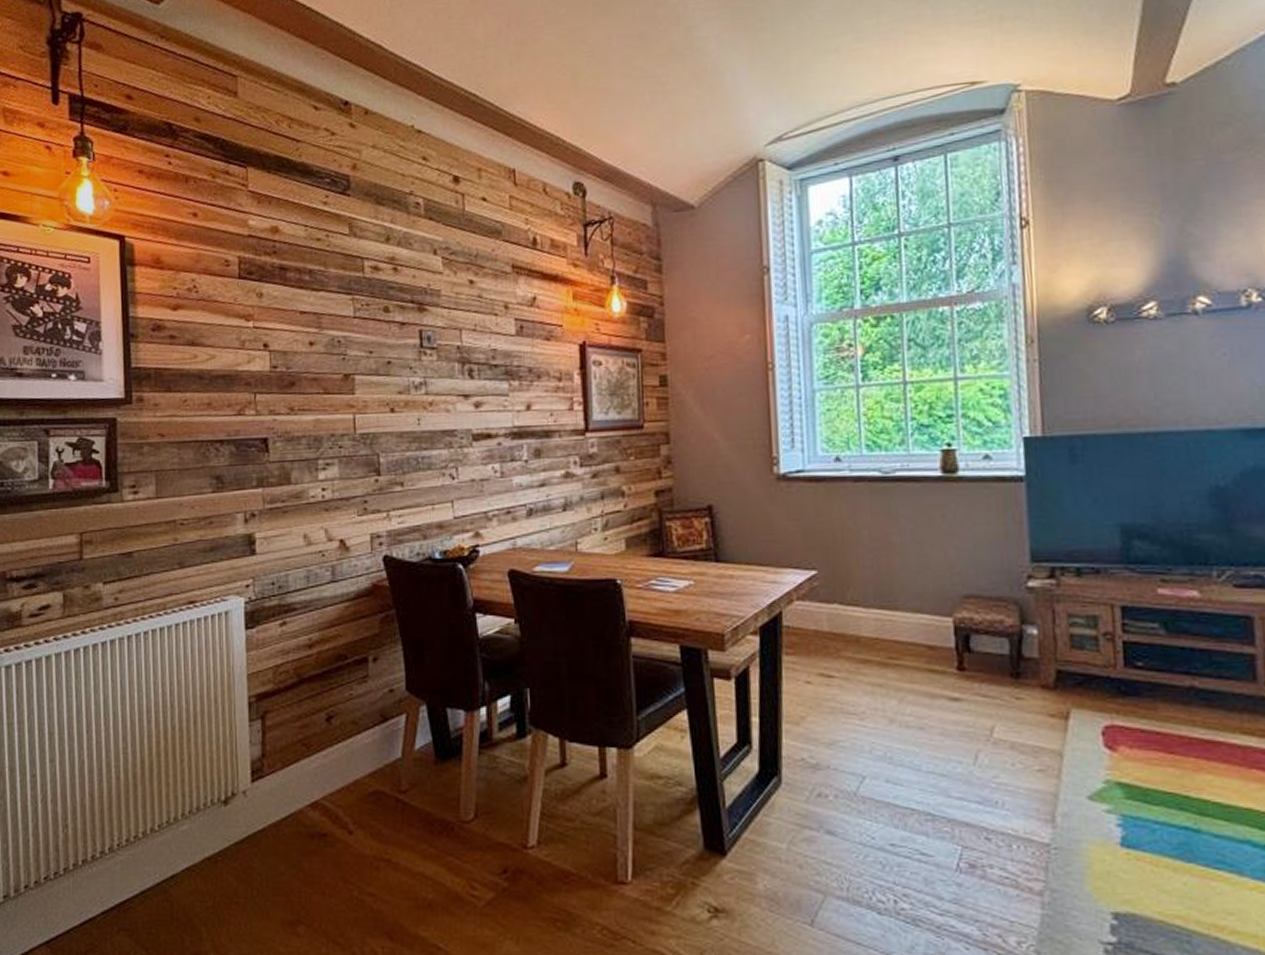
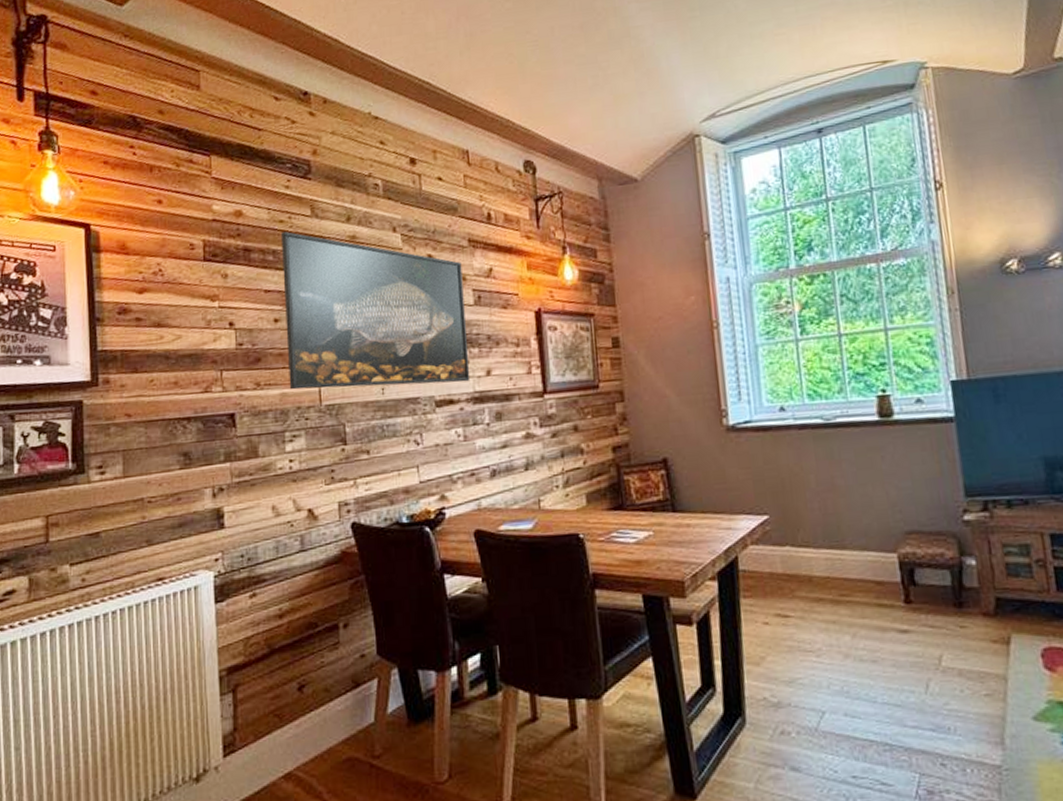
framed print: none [317,250,510,417] -> present [280,231,471,390]

